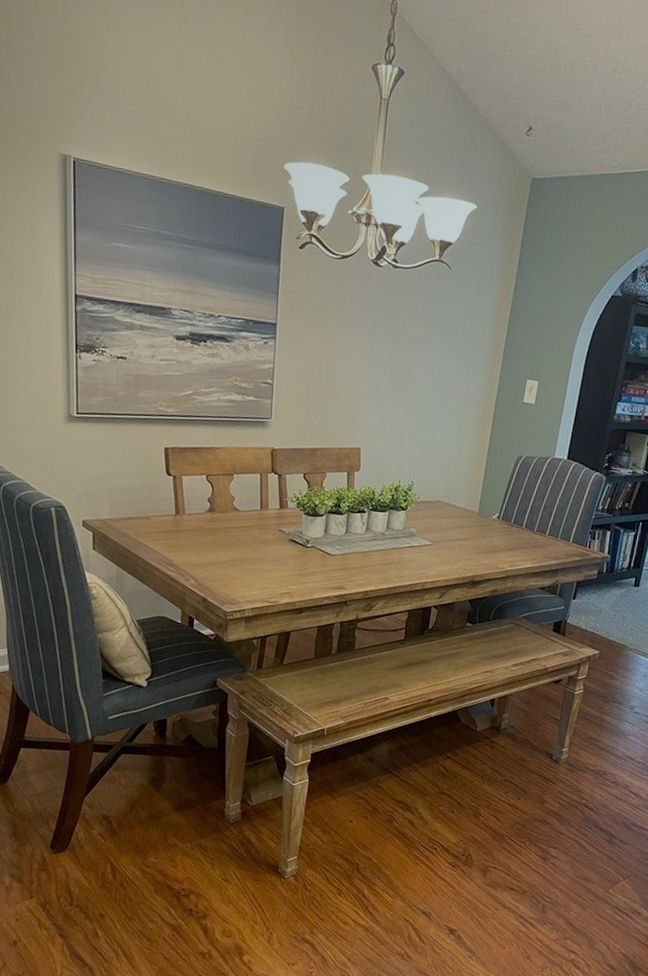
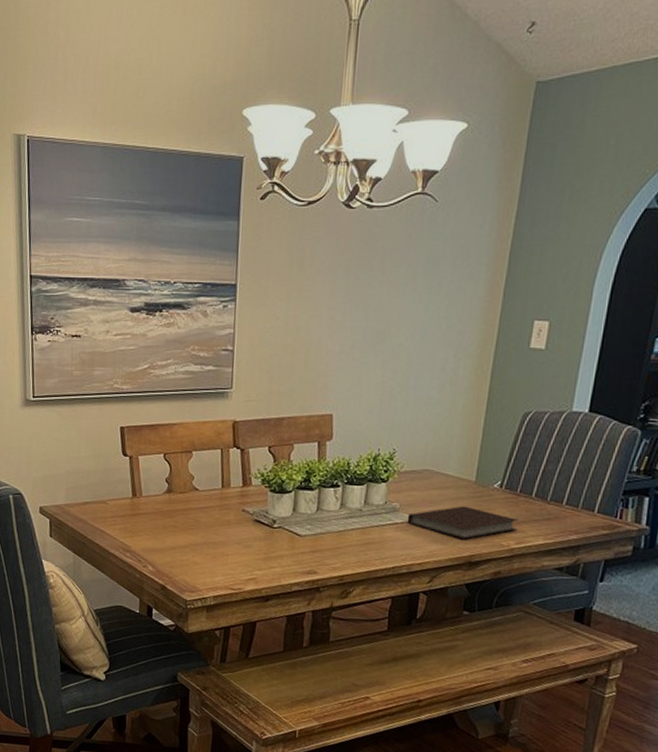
notebook: none [422,533,511,562] -> present [407,506,518,540]

